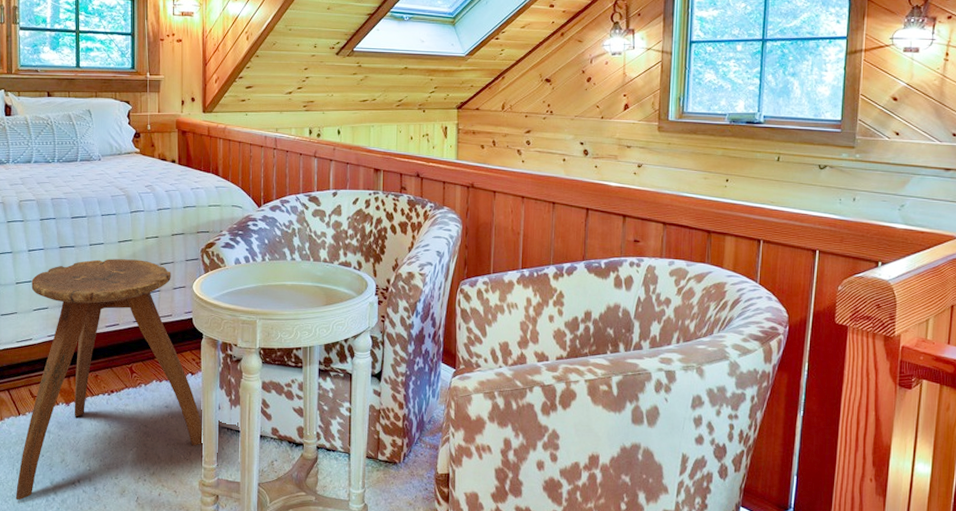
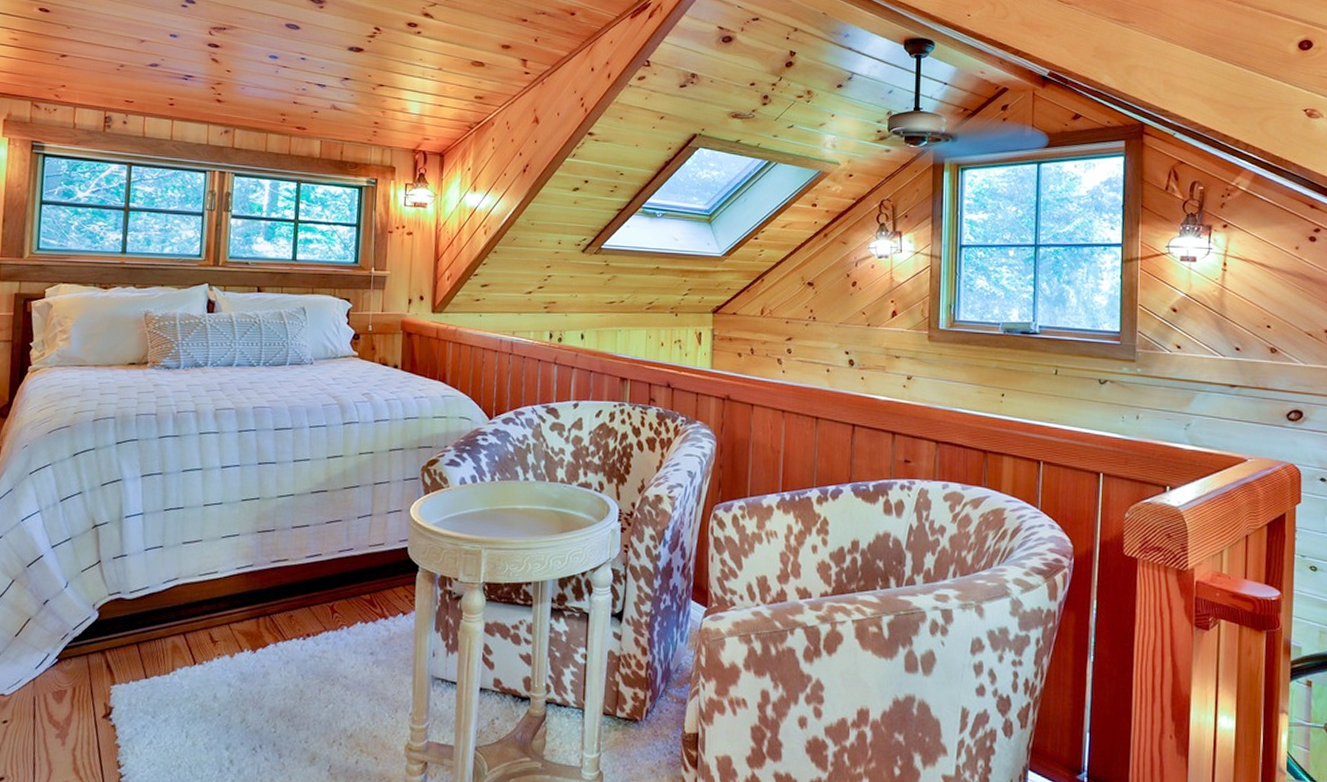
stool: present [16,259,204,501] -> none [182,477,414,771]

